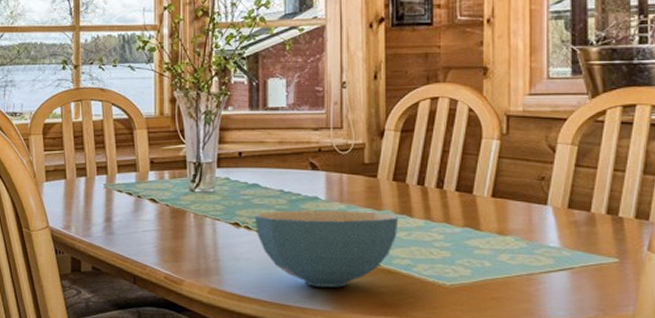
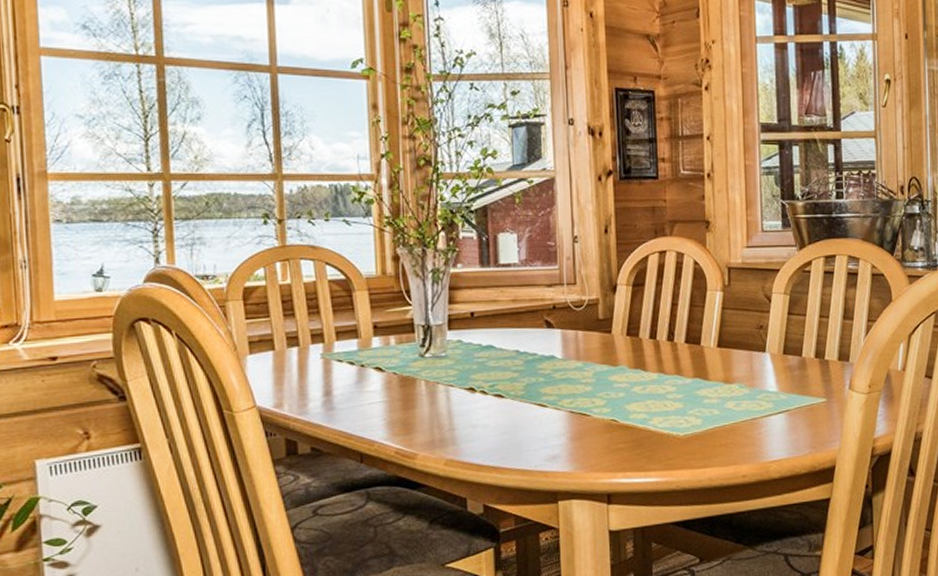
cereal bowl: present [254,210,399,287] -> none [490,367,634,449]

